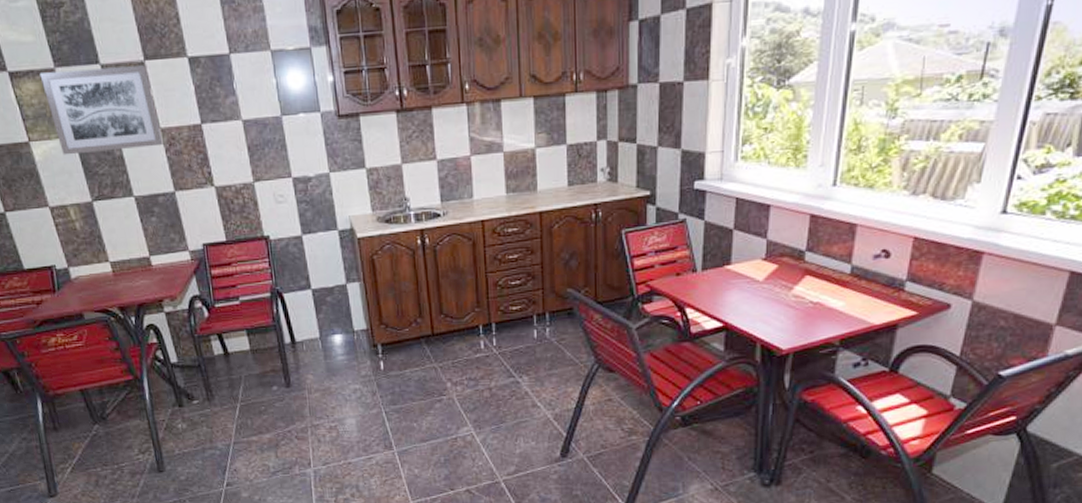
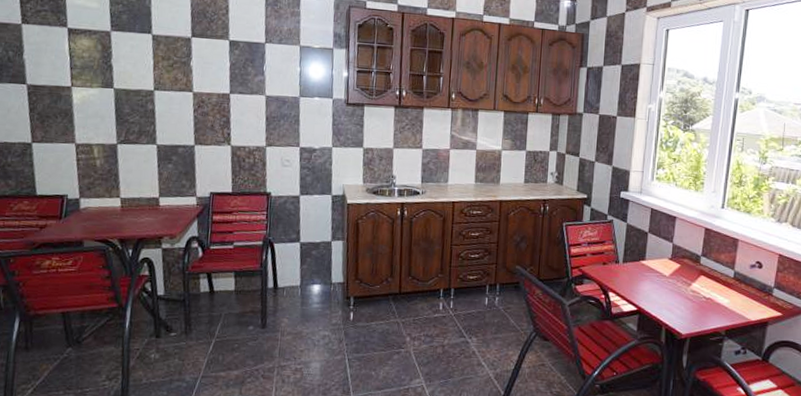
wall art: present [39,65,163,155] -> none [96,33,194,106]

